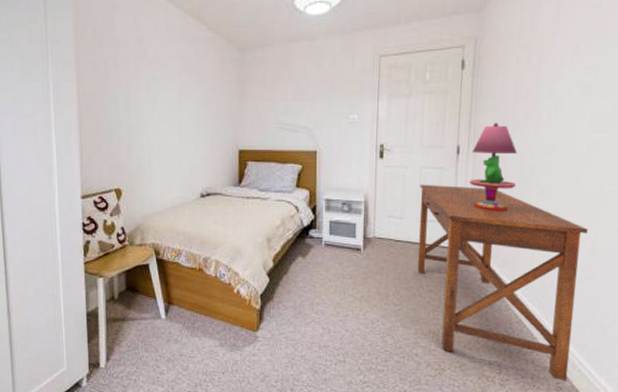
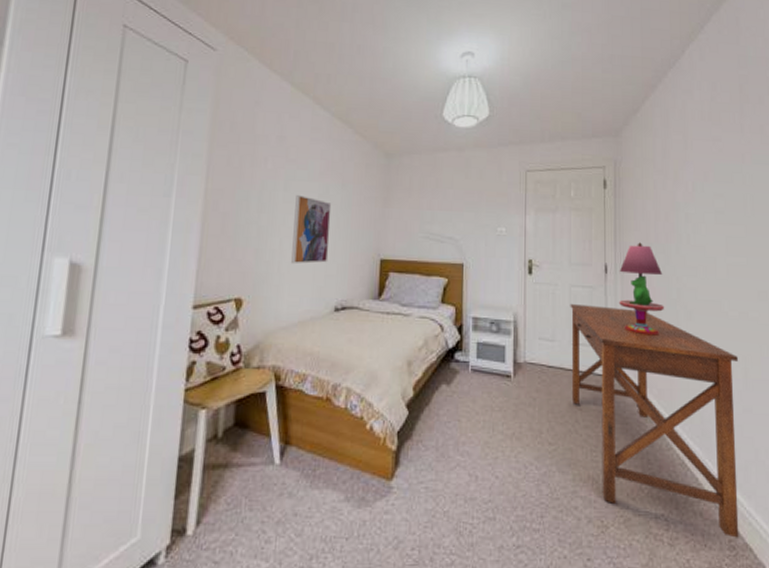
wall art: none [158,93,192,158] -> present [291,194,332,265]

